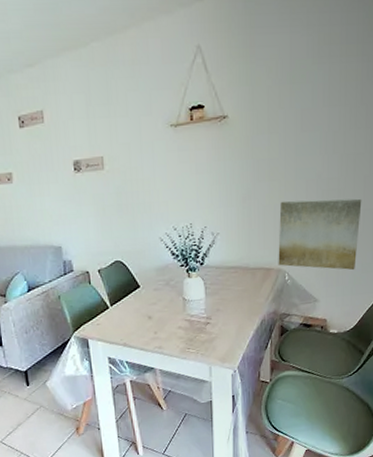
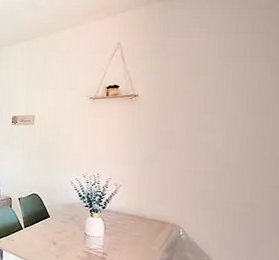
wall art: present [278,198,362,271] -> none [174,167,262,239]

